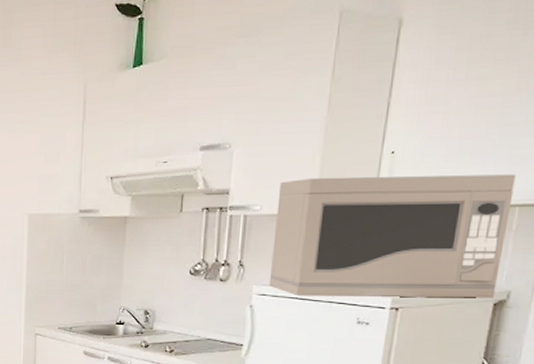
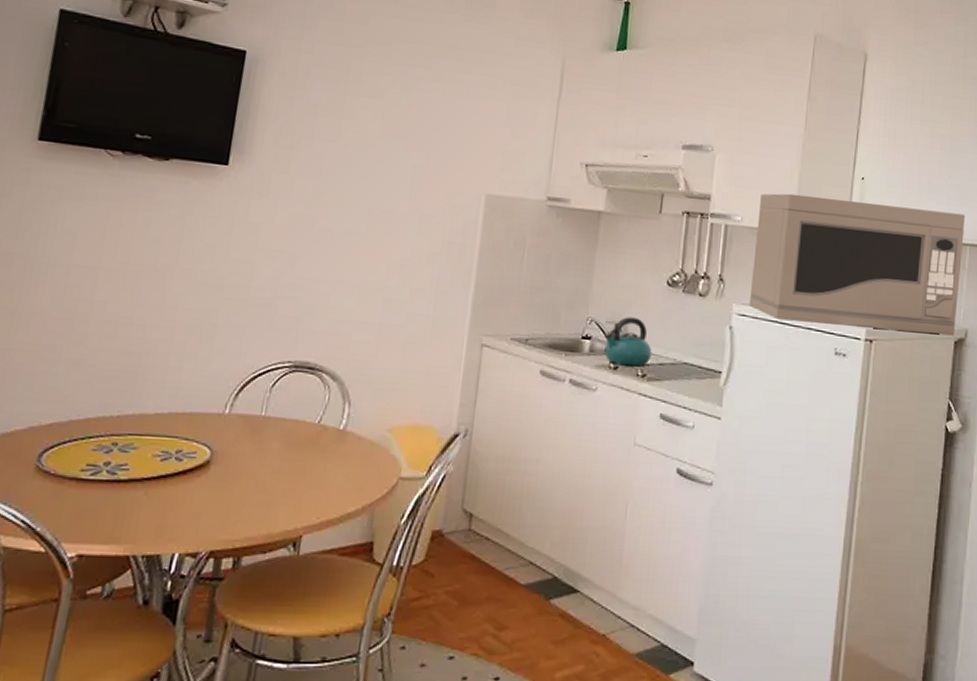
kettle: none [135,304,178,344] -> present [604,317,652,367]

